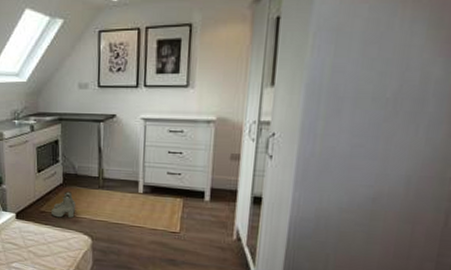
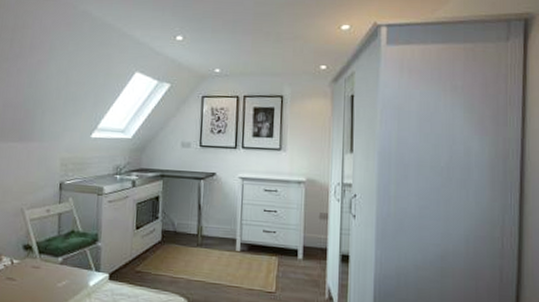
boots: present [51,191,76,219] -> none [147,249,174,279]

